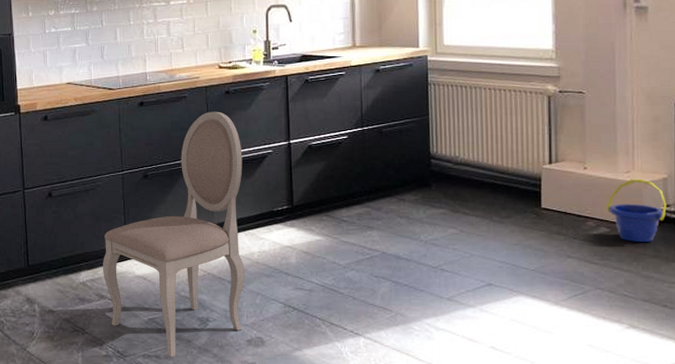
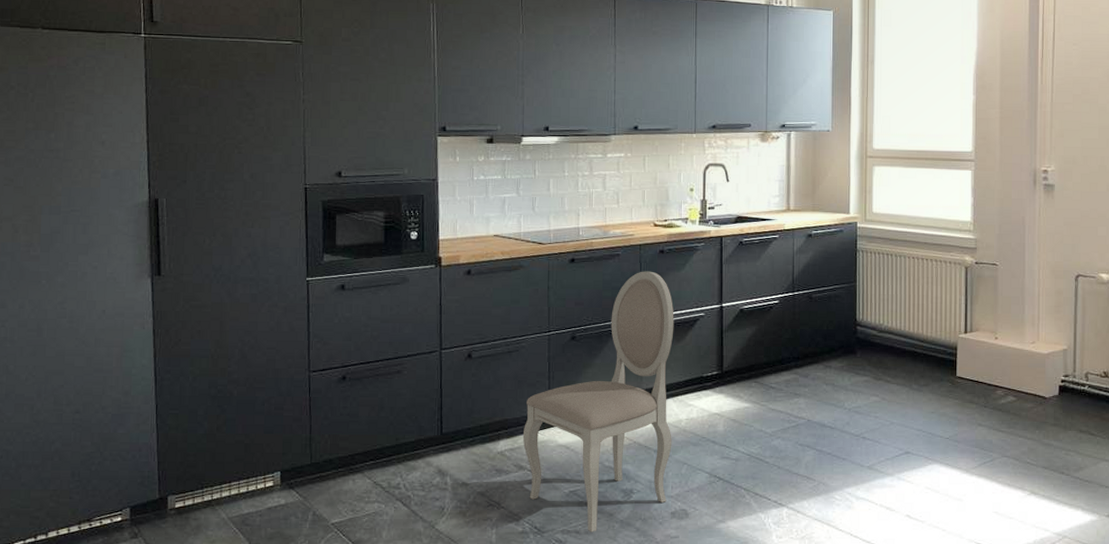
bucket: present [606,178,667,242] -> none [1014,349,1066,411]

